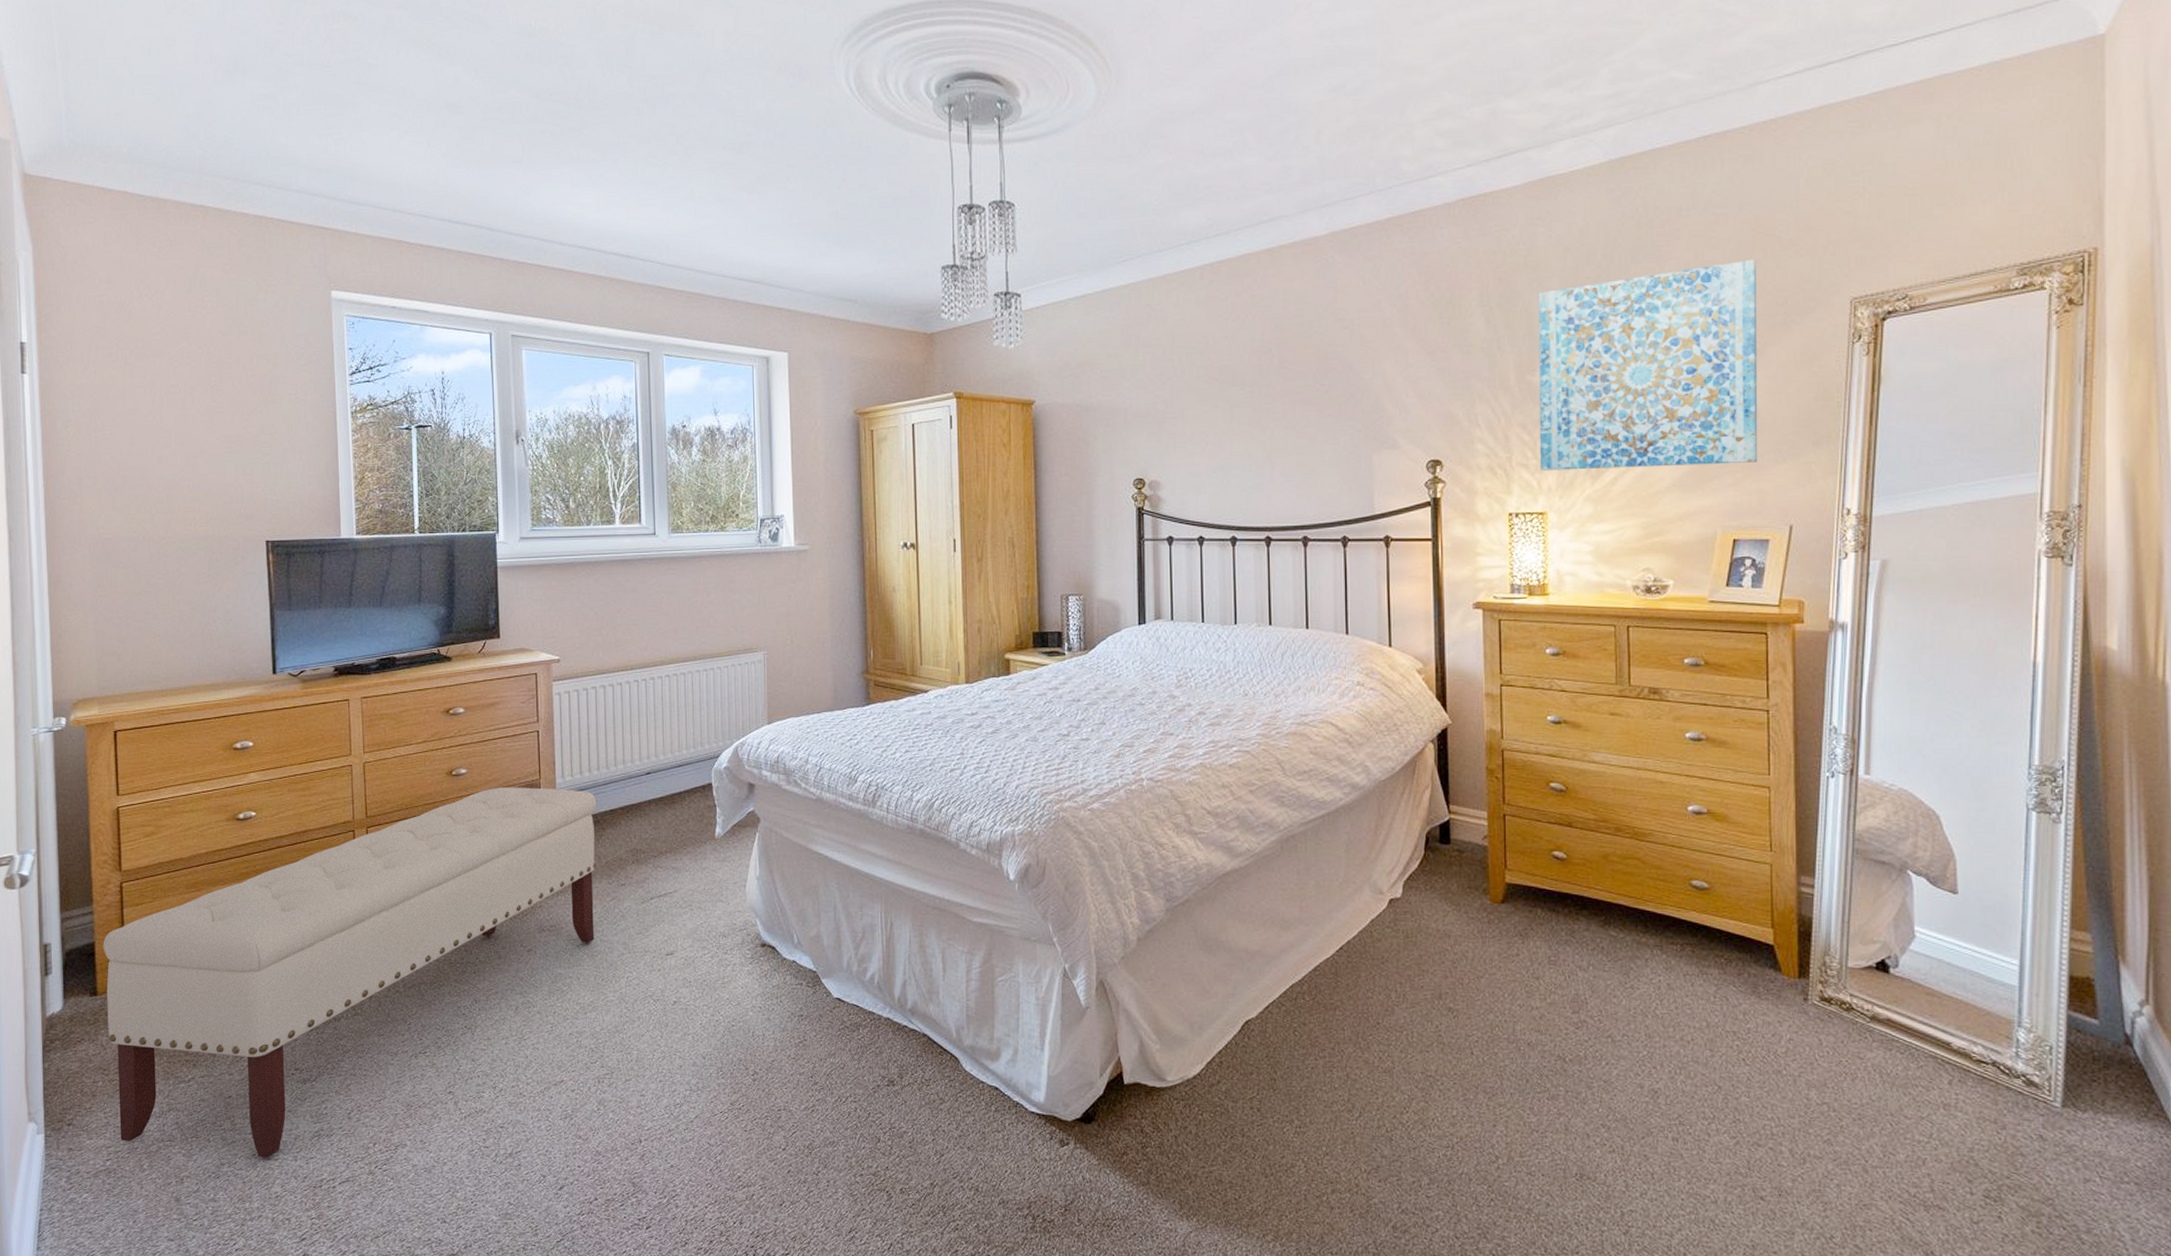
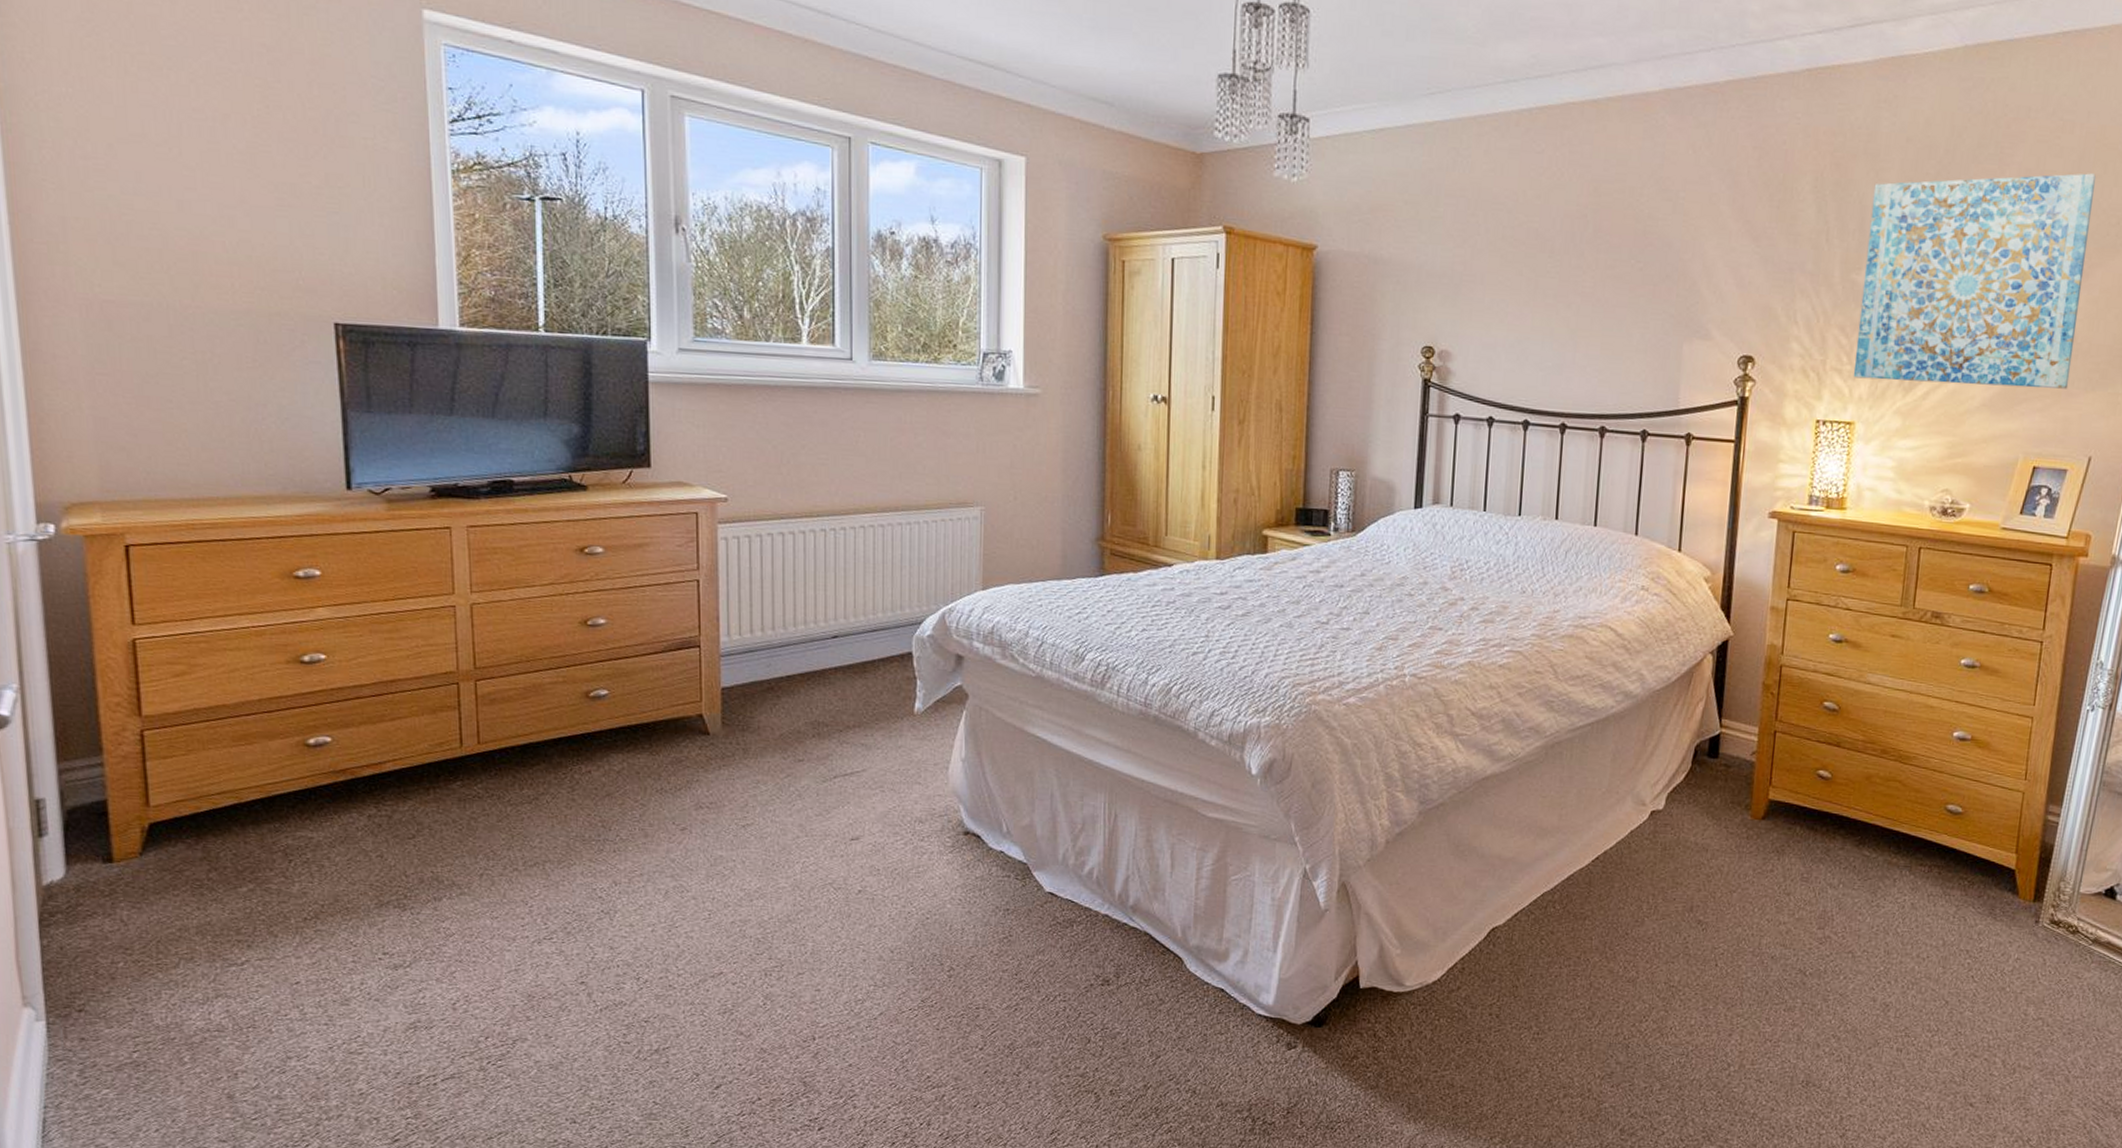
bench: present [103,787,597,1158] -> none [119,642,771,1052]

